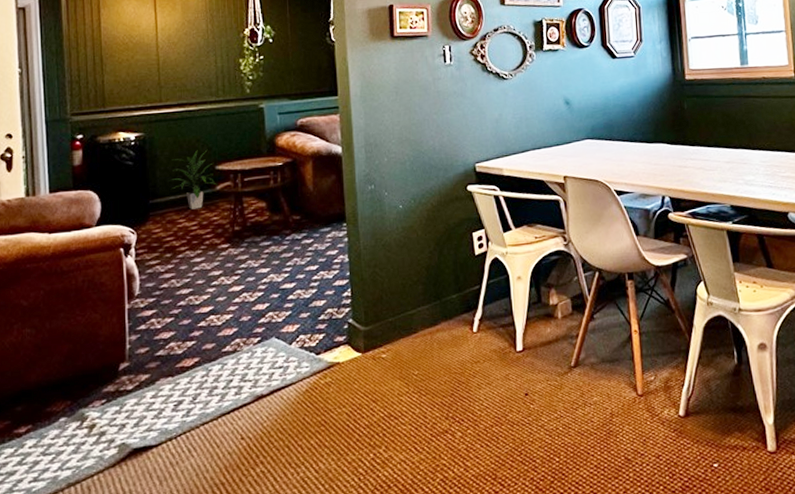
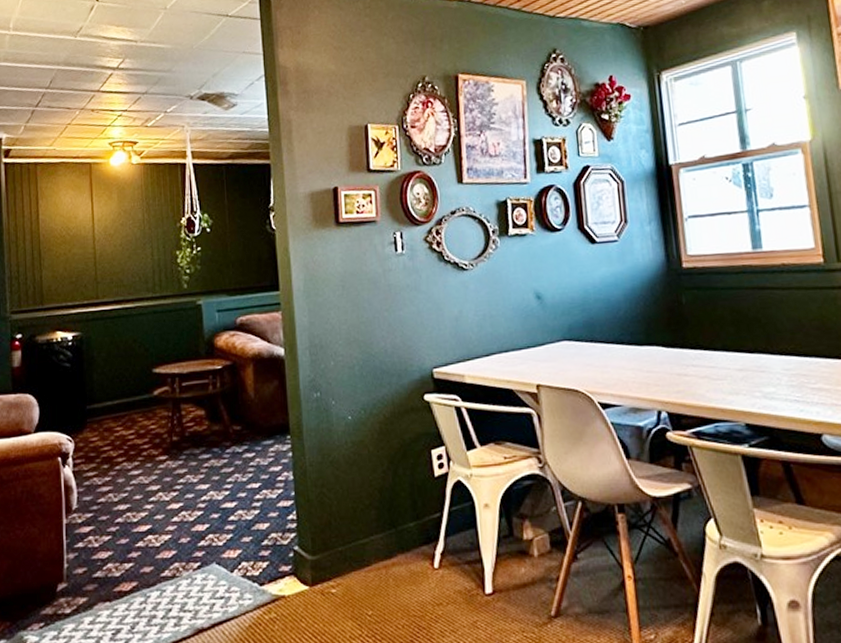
indoor plant: present [168,149,217,210] -> none [105,350,155,417]

